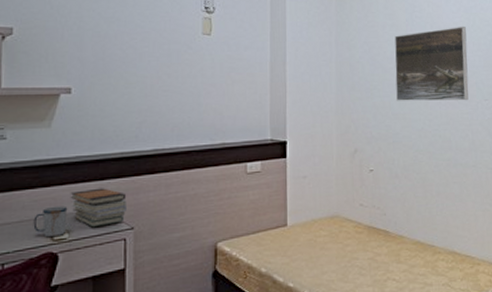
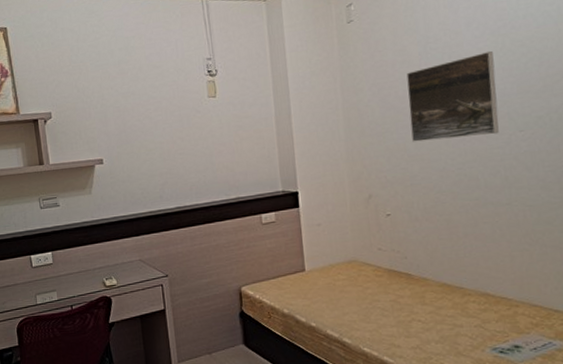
mug: present [33,206,68,238] -> none [89,258,115,285]
book stack: present [70,188,127,228] -> none [113,242,160,276]

